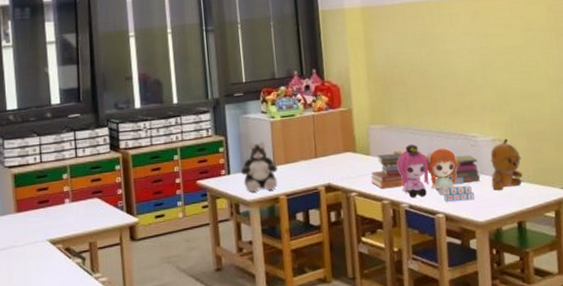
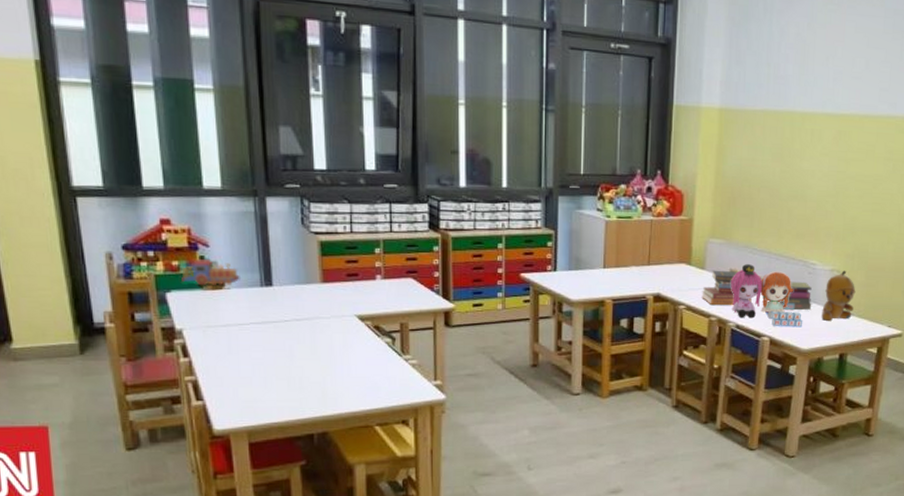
plush toy: present [240,142,278,192] -> none [567,241,607,293]

